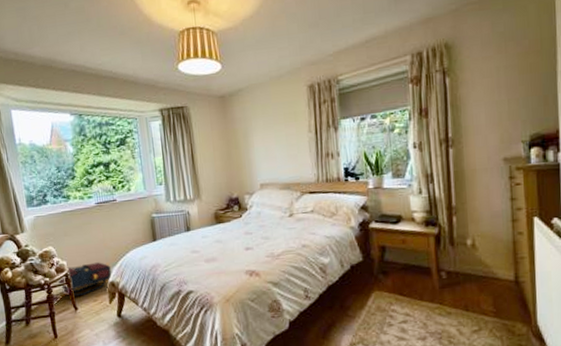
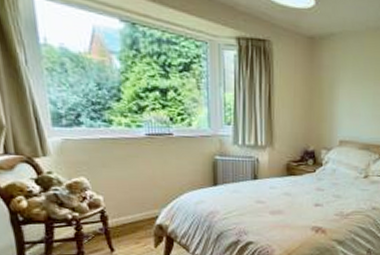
satchel: present [58,262,112,296] -> none [91,201,160,236]

